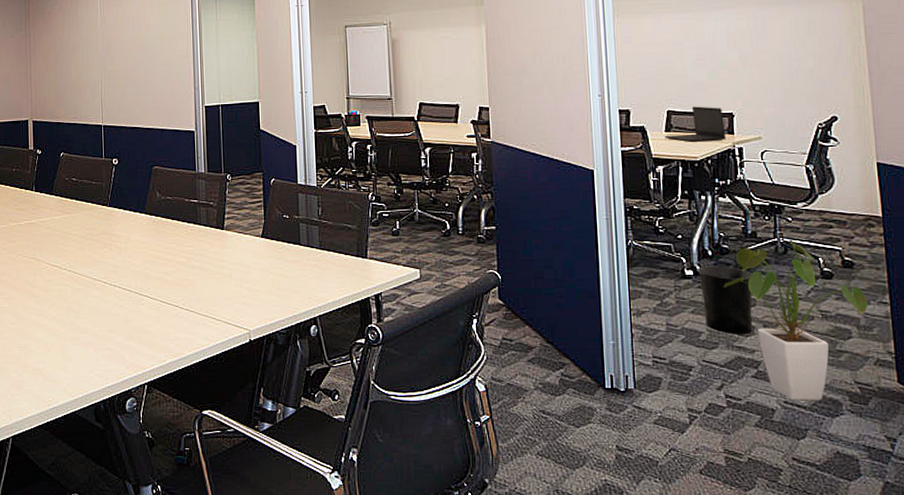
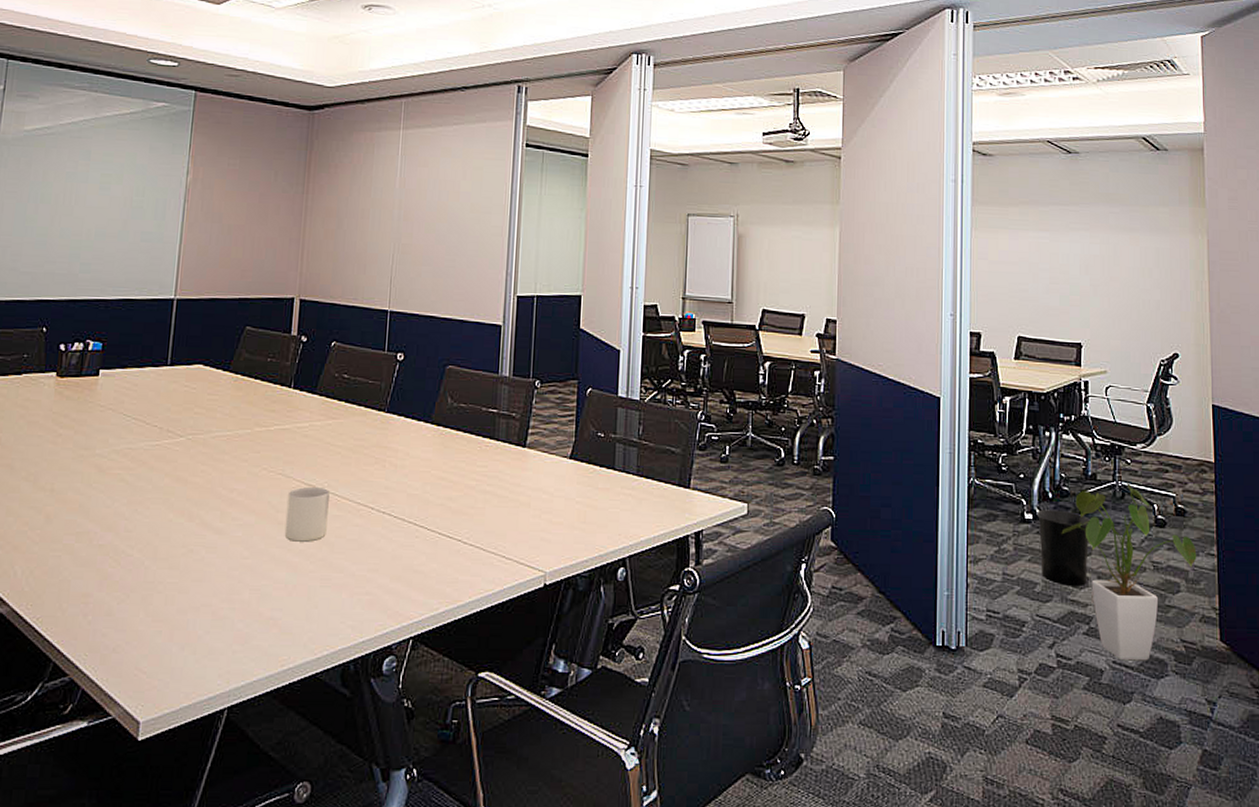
mug: none [39,268,72,310] -> present [284,487,330,542]
laptop: present [664,106,727,142] -> none [1013,333,1074,373]

